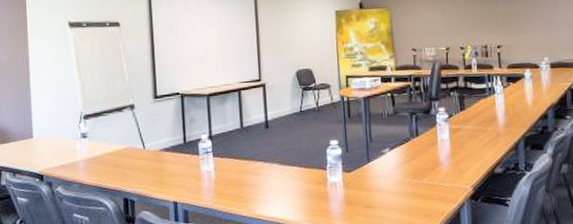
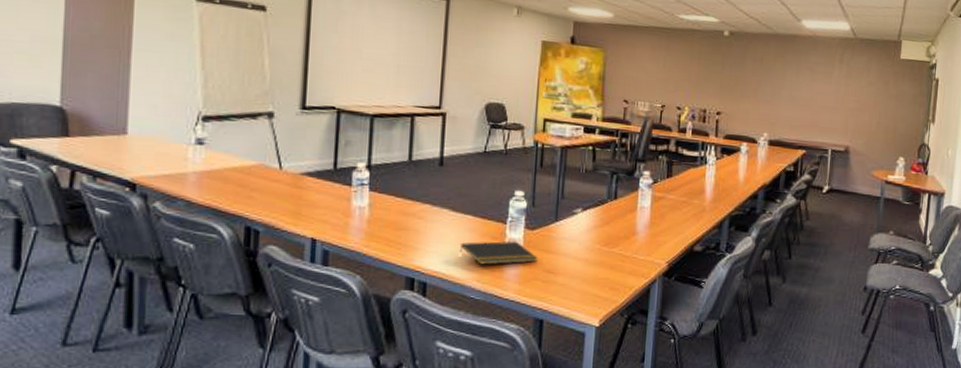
notepad: none [290,183,357,208] -> present [459,241,538,265]

